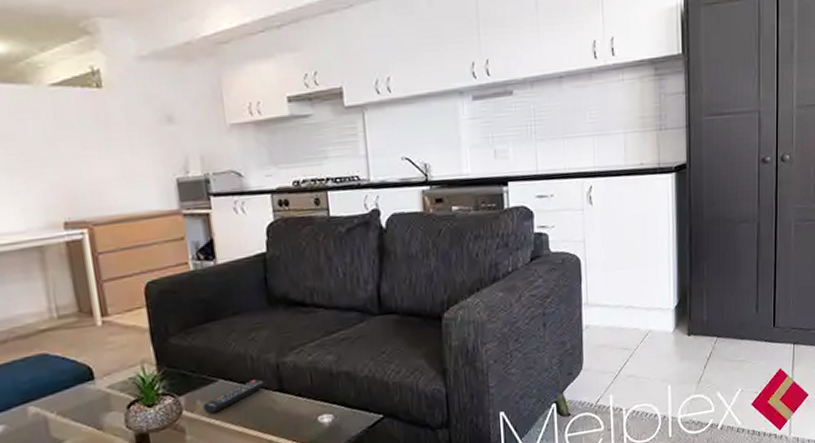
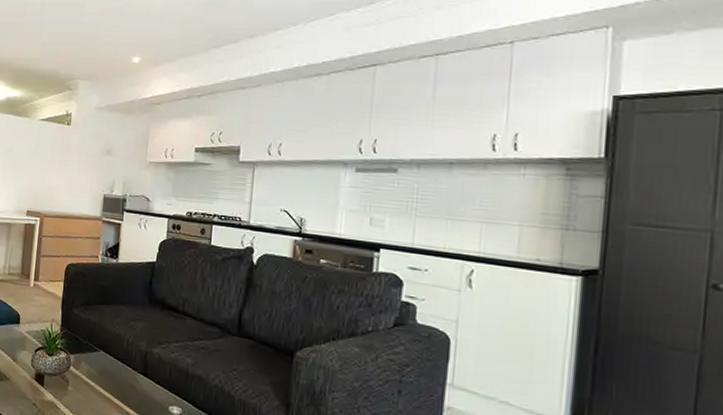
remote control: present [202,378,267,414] -> none [84,358,135,376]

